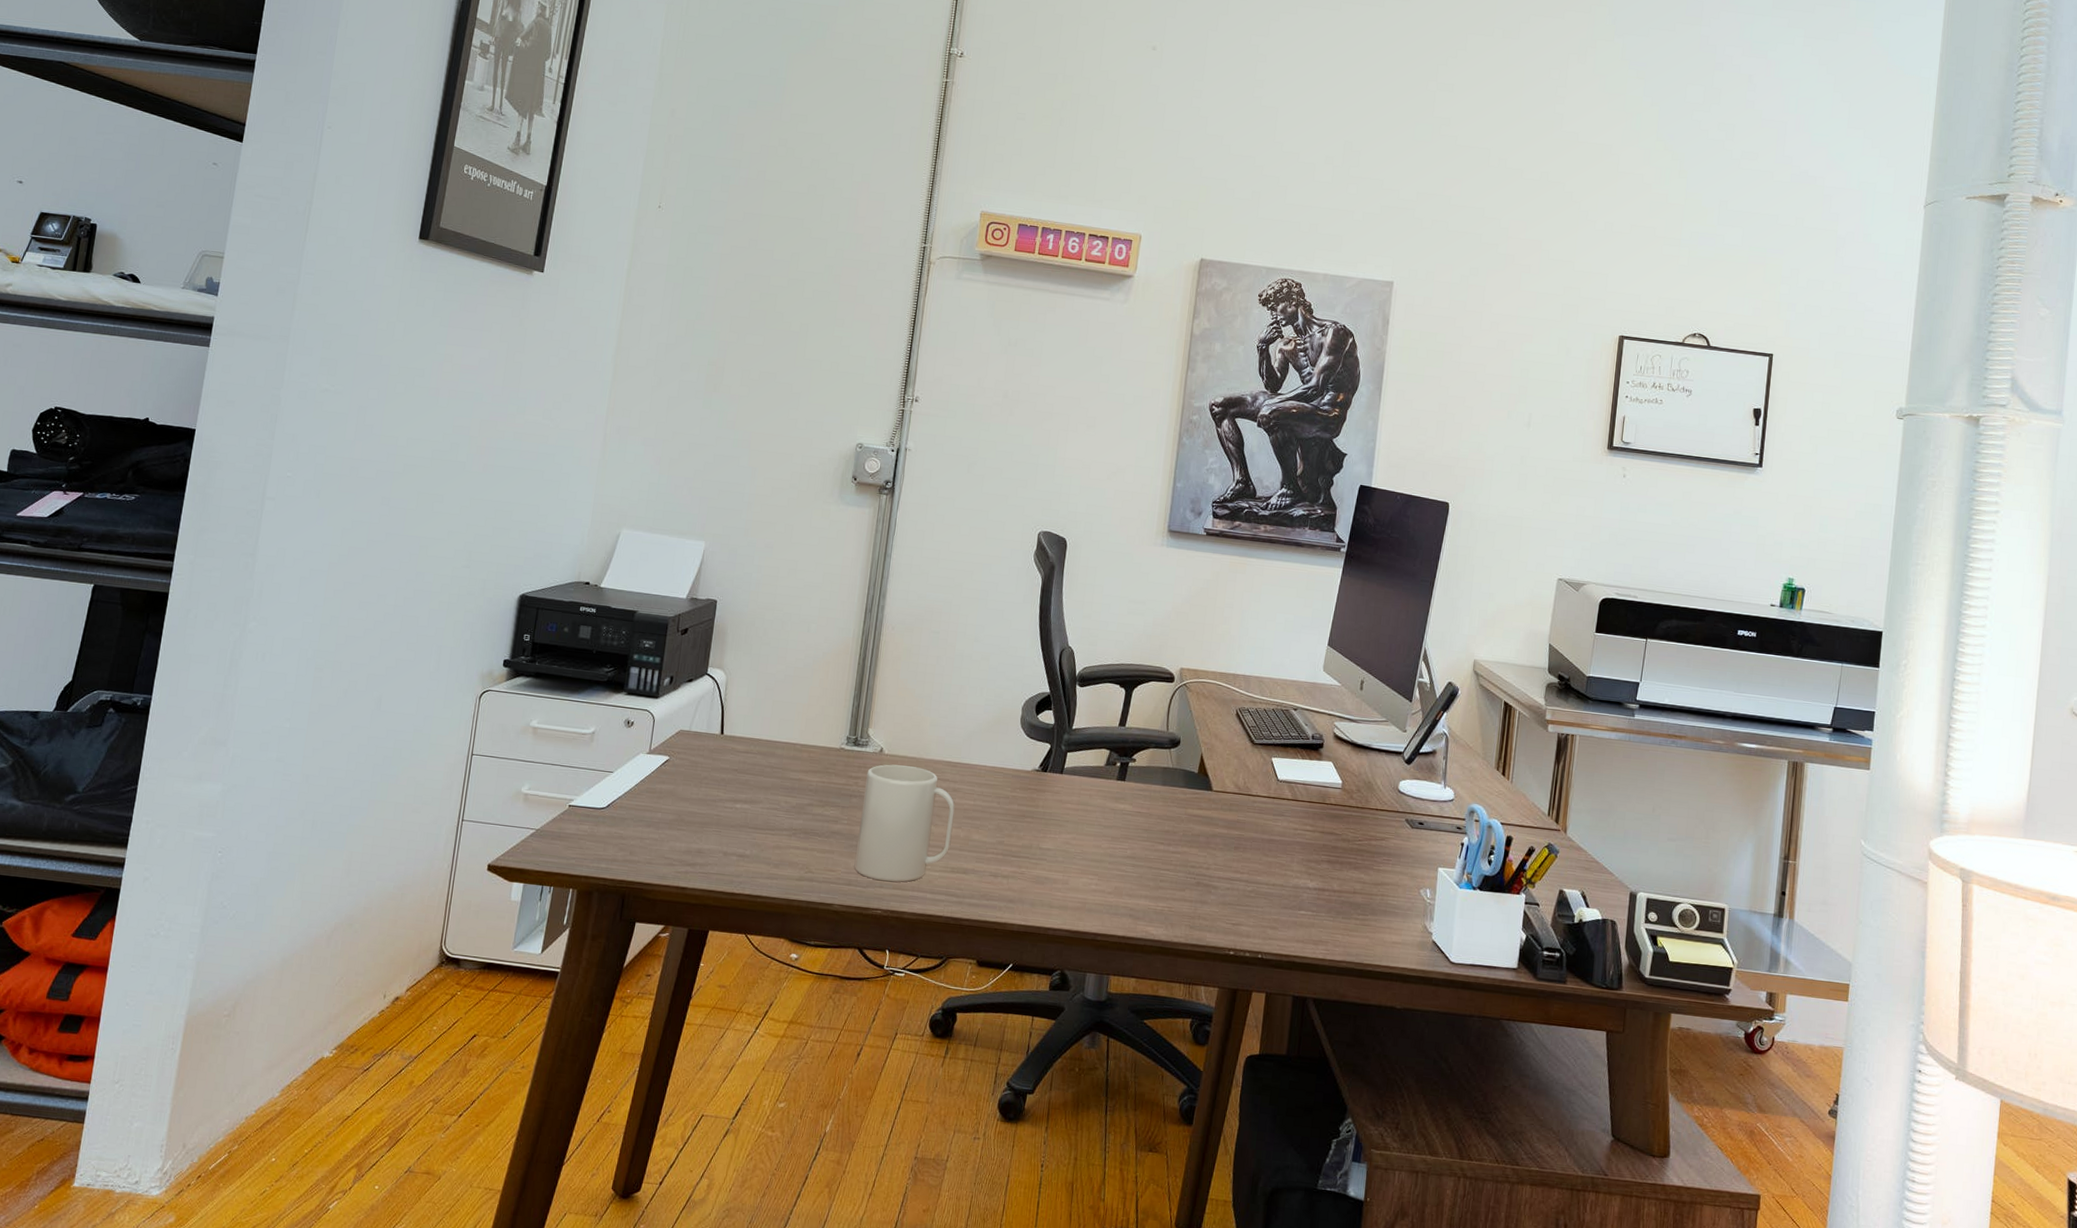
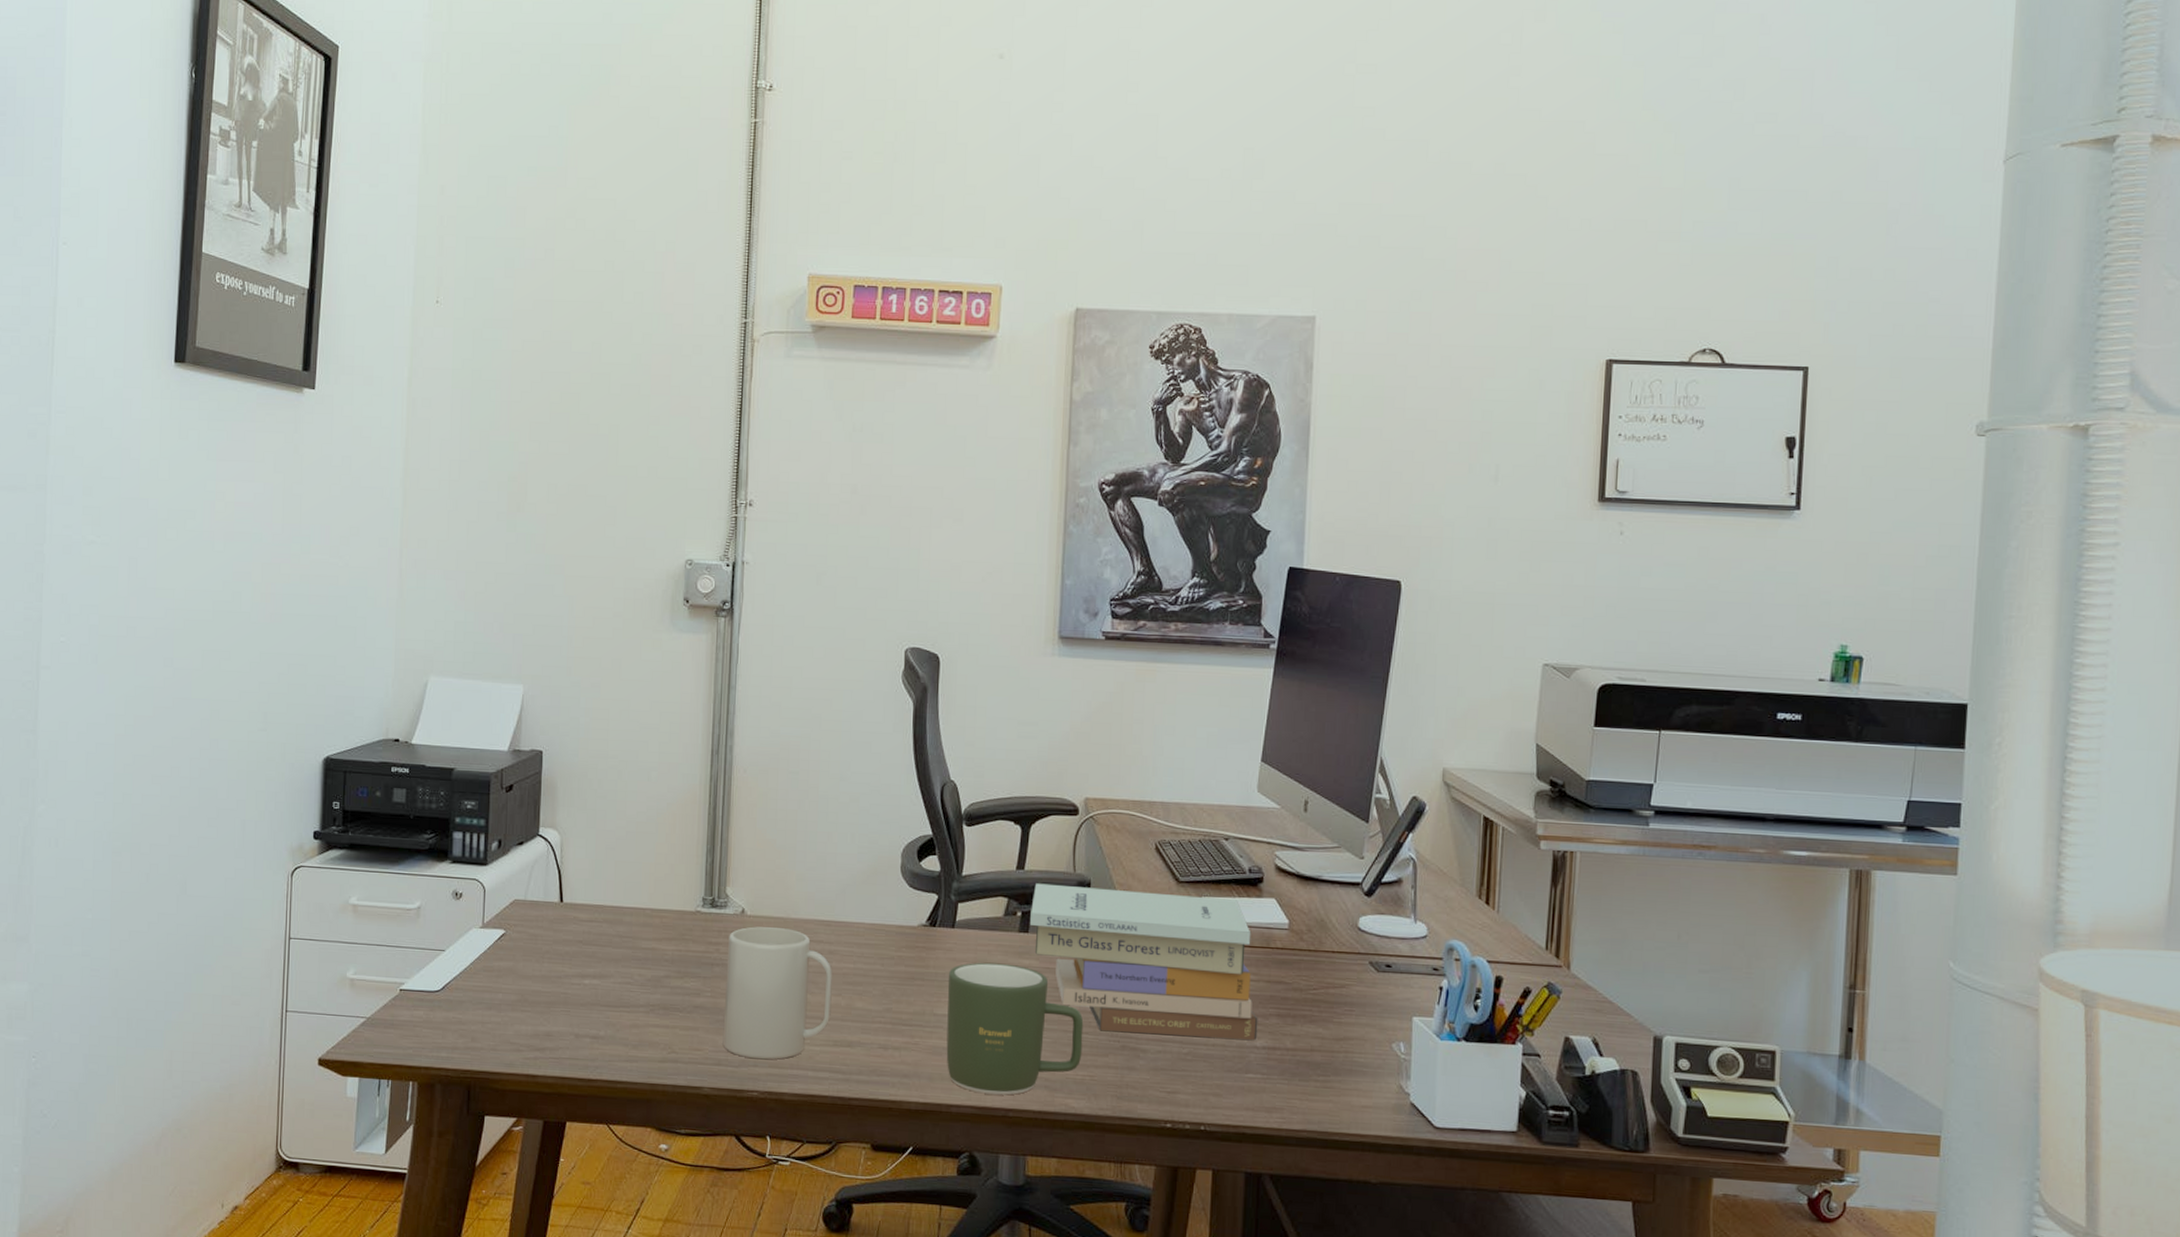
mug: none [1047,804,1166,922] -> present [946,962,1084,1095]
books: none [1126,739,1312,883] -> present [1029,883,1258,1041]

